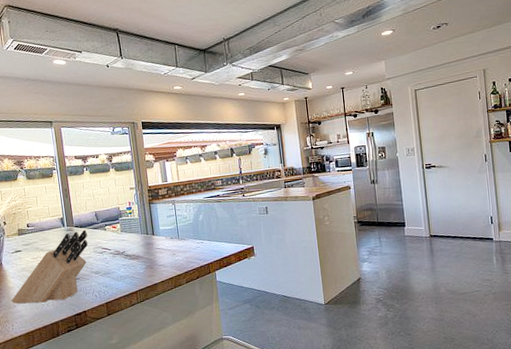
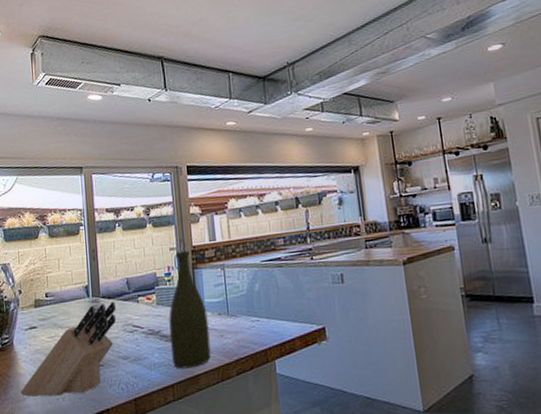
bottle: none [131,189,166,280] -> present [169,250,211,369]

